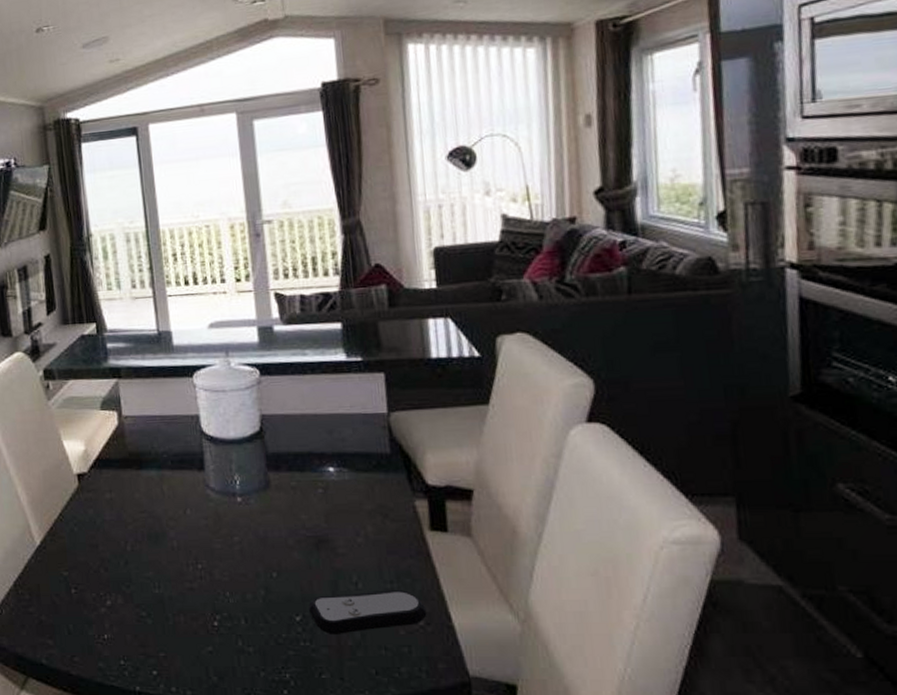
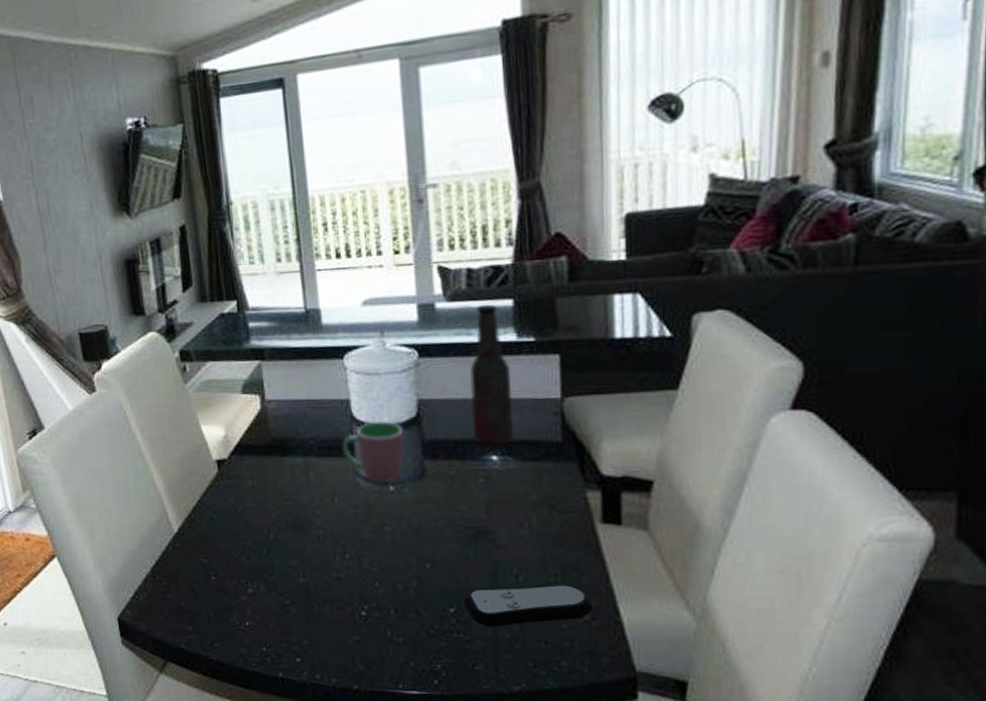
cup: none [193,436,251,495] -> present [342,421,405,484]
bottle: none [306,327,347,458] -> present [470,304,513,446]

